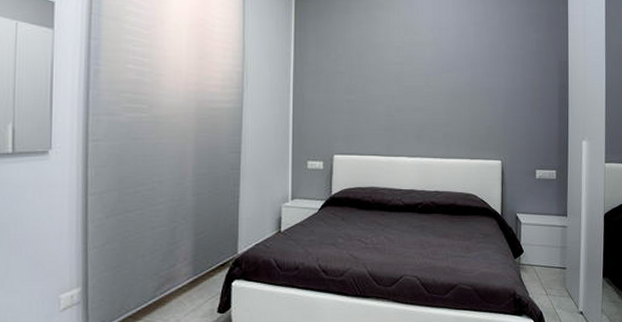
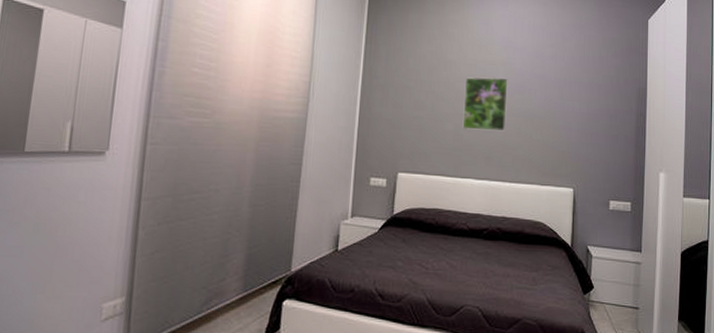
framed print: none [393,58,435,110] -> present [462,77,508,132]

